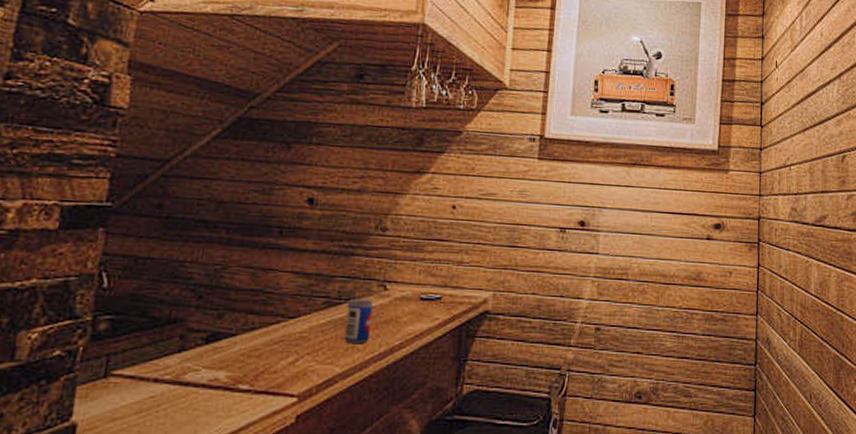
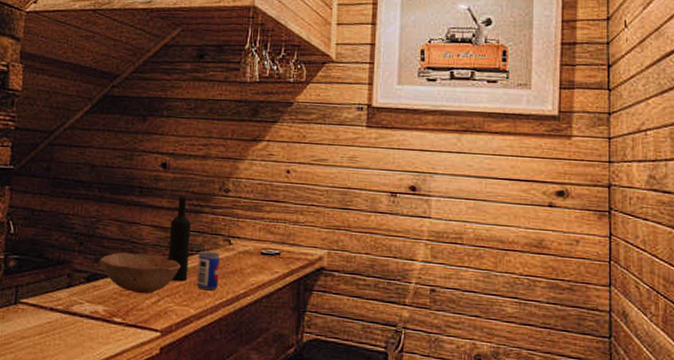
bowl: none [223,305,326,354] -> present [99,252,181,294]
wine bottle: none [310,237,340,336] -> present [167,196,191,282]

